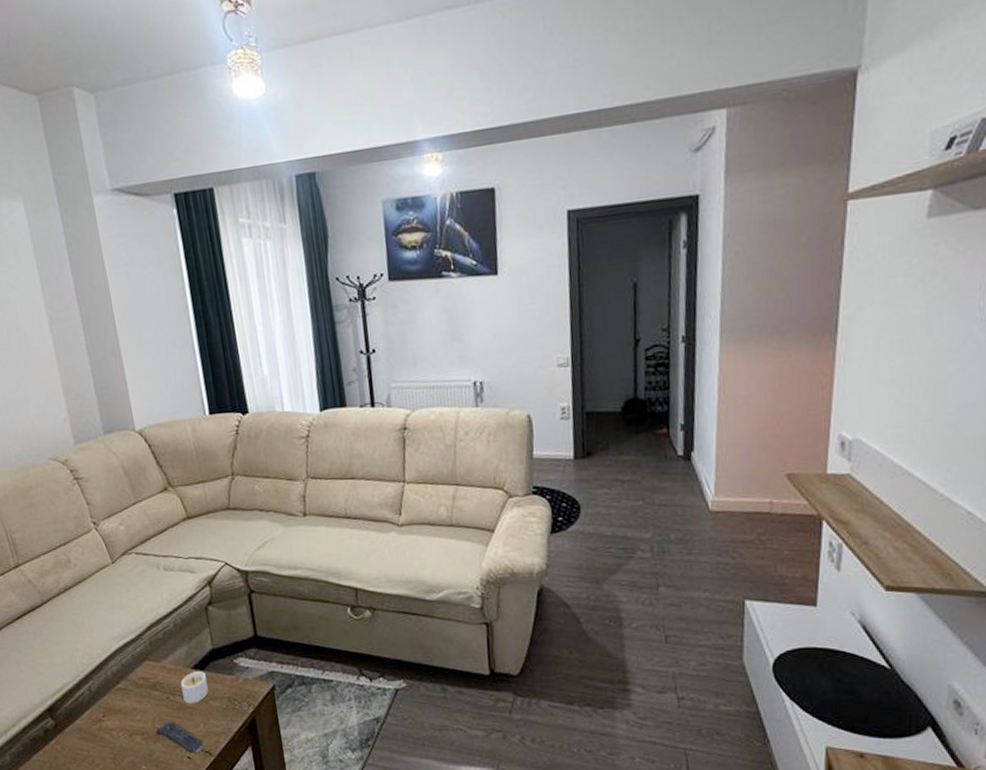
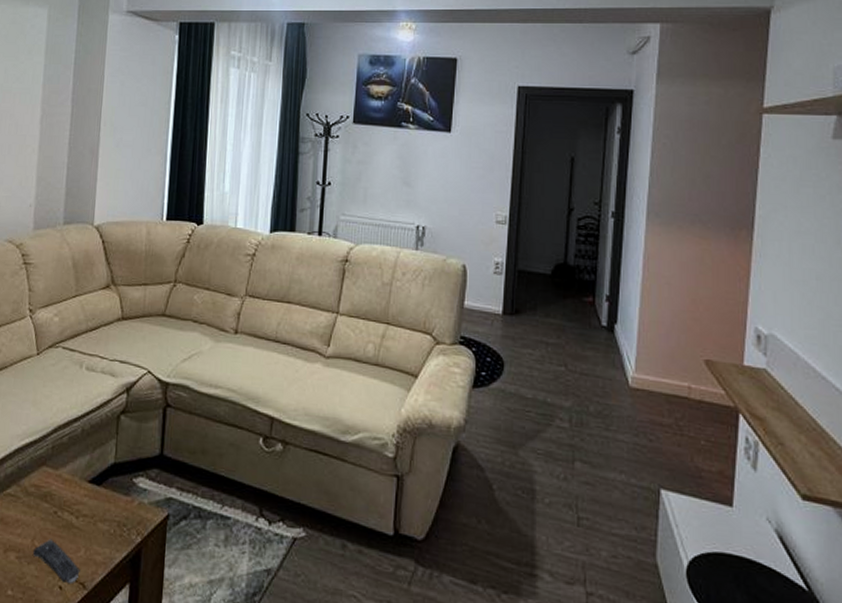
candle: present [181,671,209,704] -> none [71,486,101,524]

